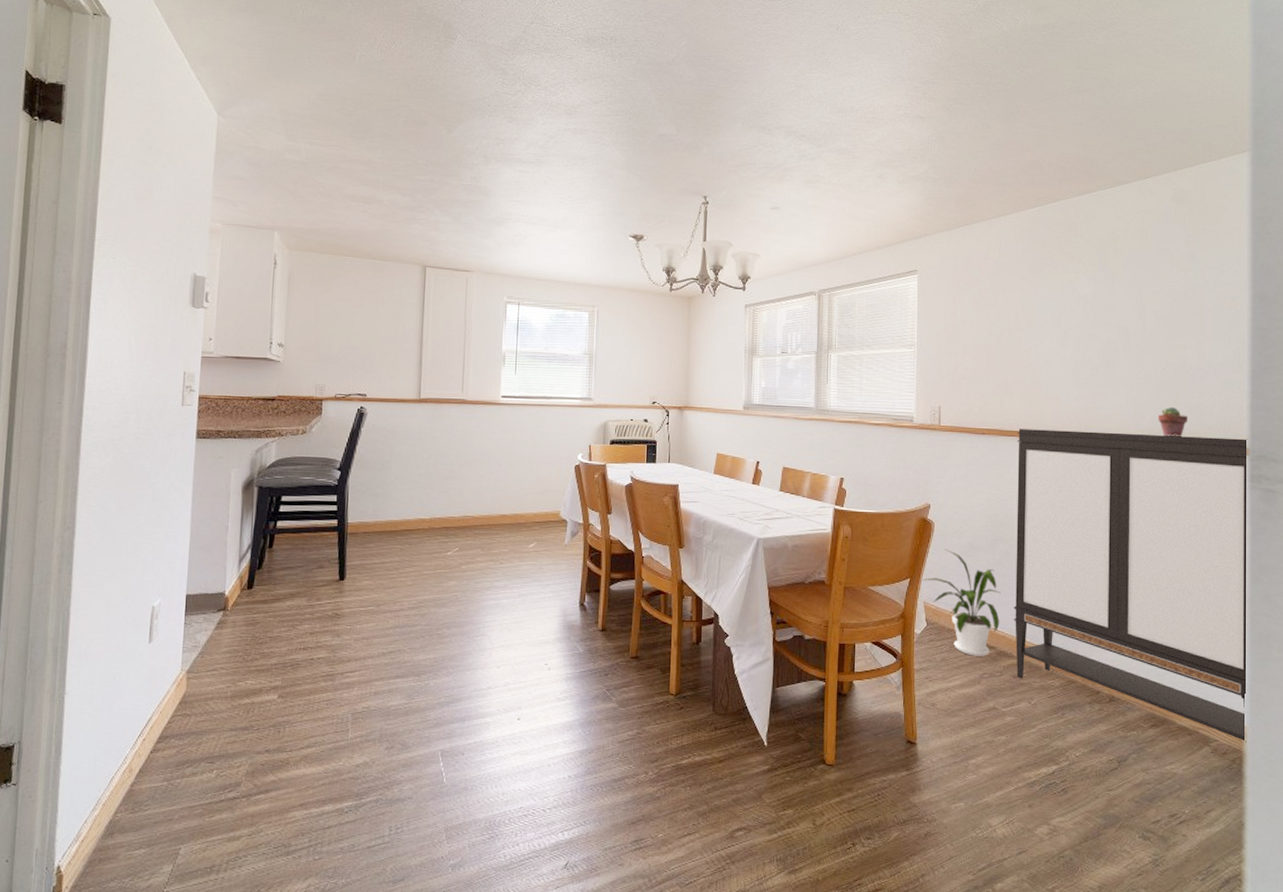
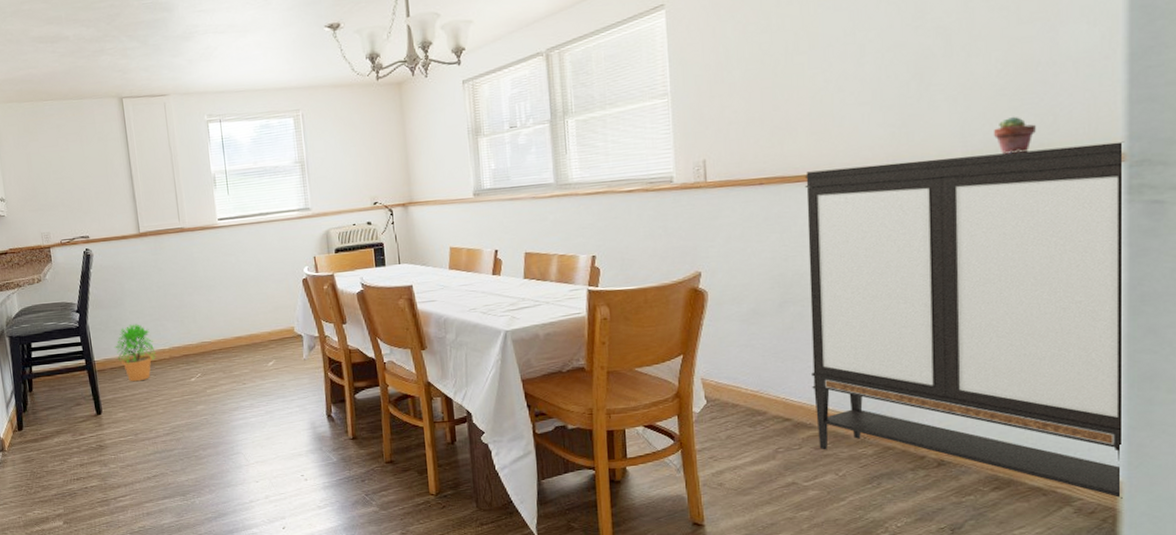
potted plant: none [371,489,415,549] -> present [114,324,156,382]
house plant: present [923,548,1001,656] -> none [698,318,795,431]

